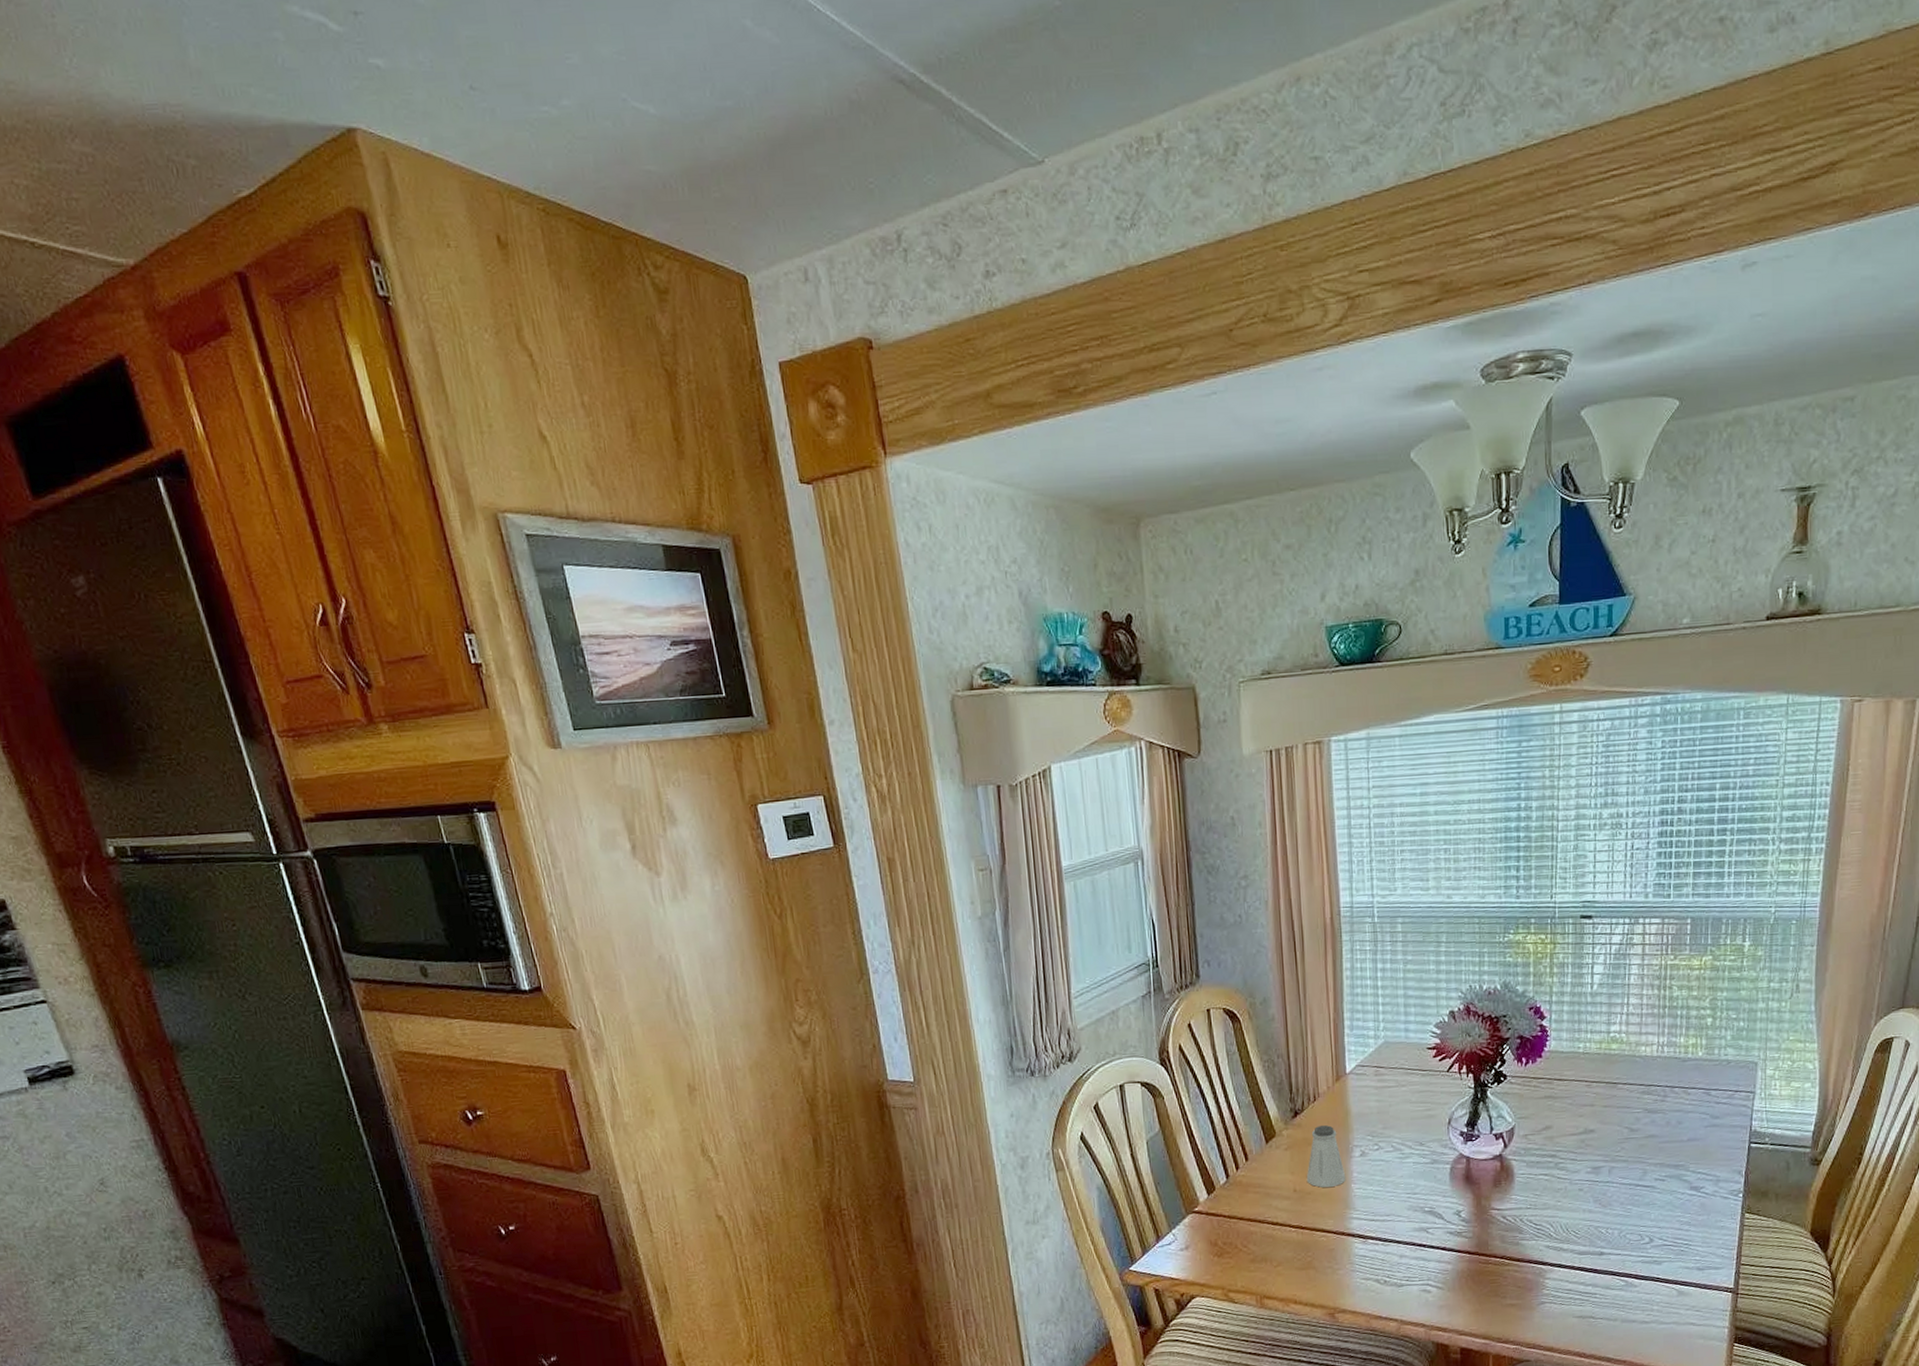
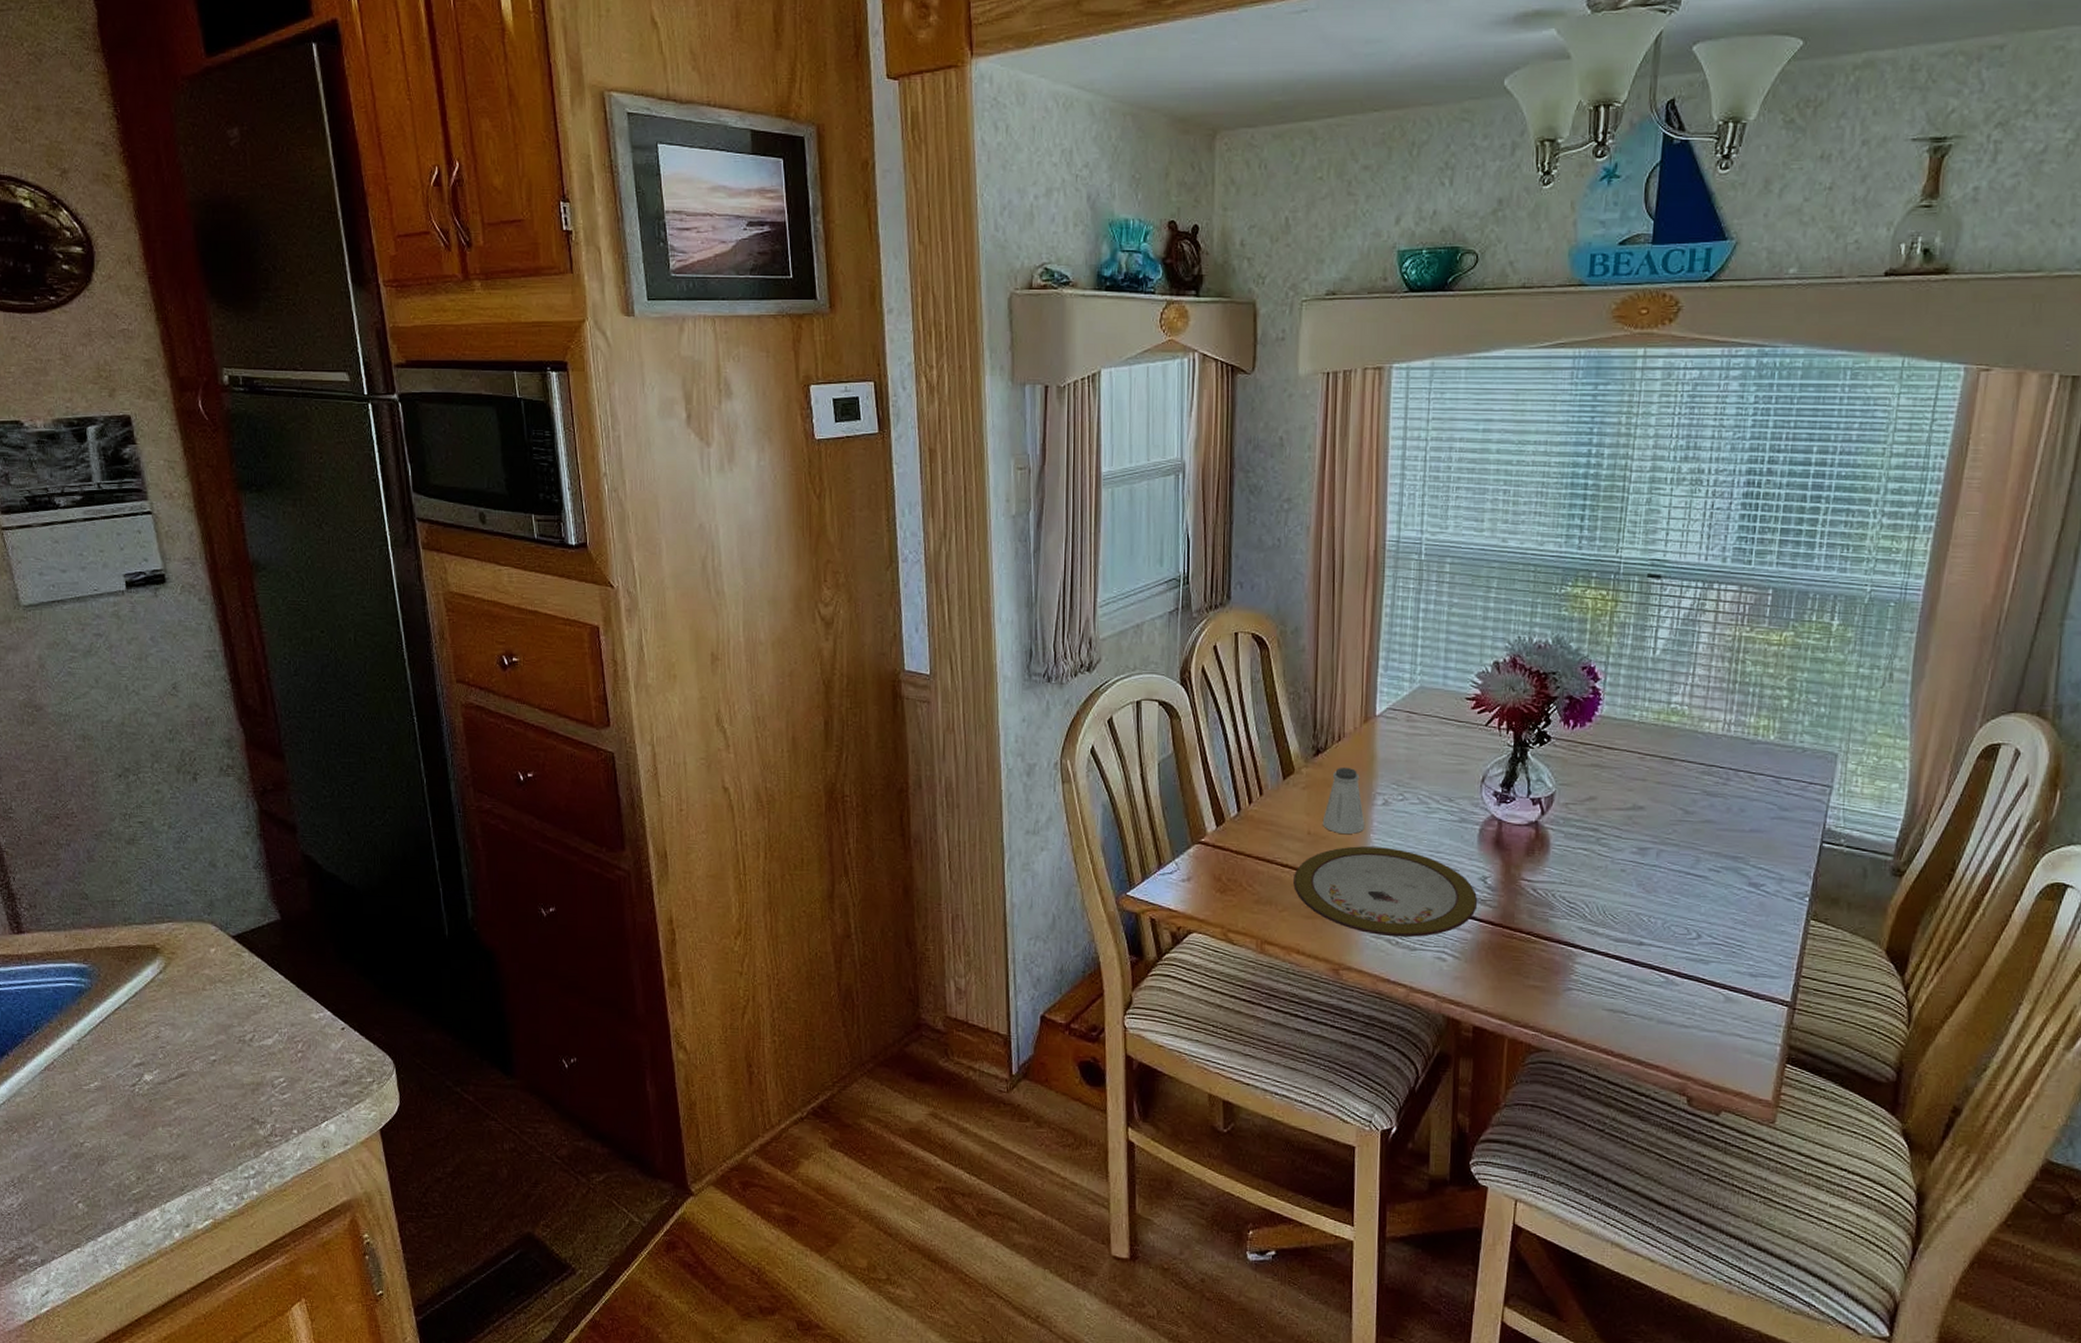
plate: none [1285,1195,1455,1277] -> present [1293,846,1478,938]

